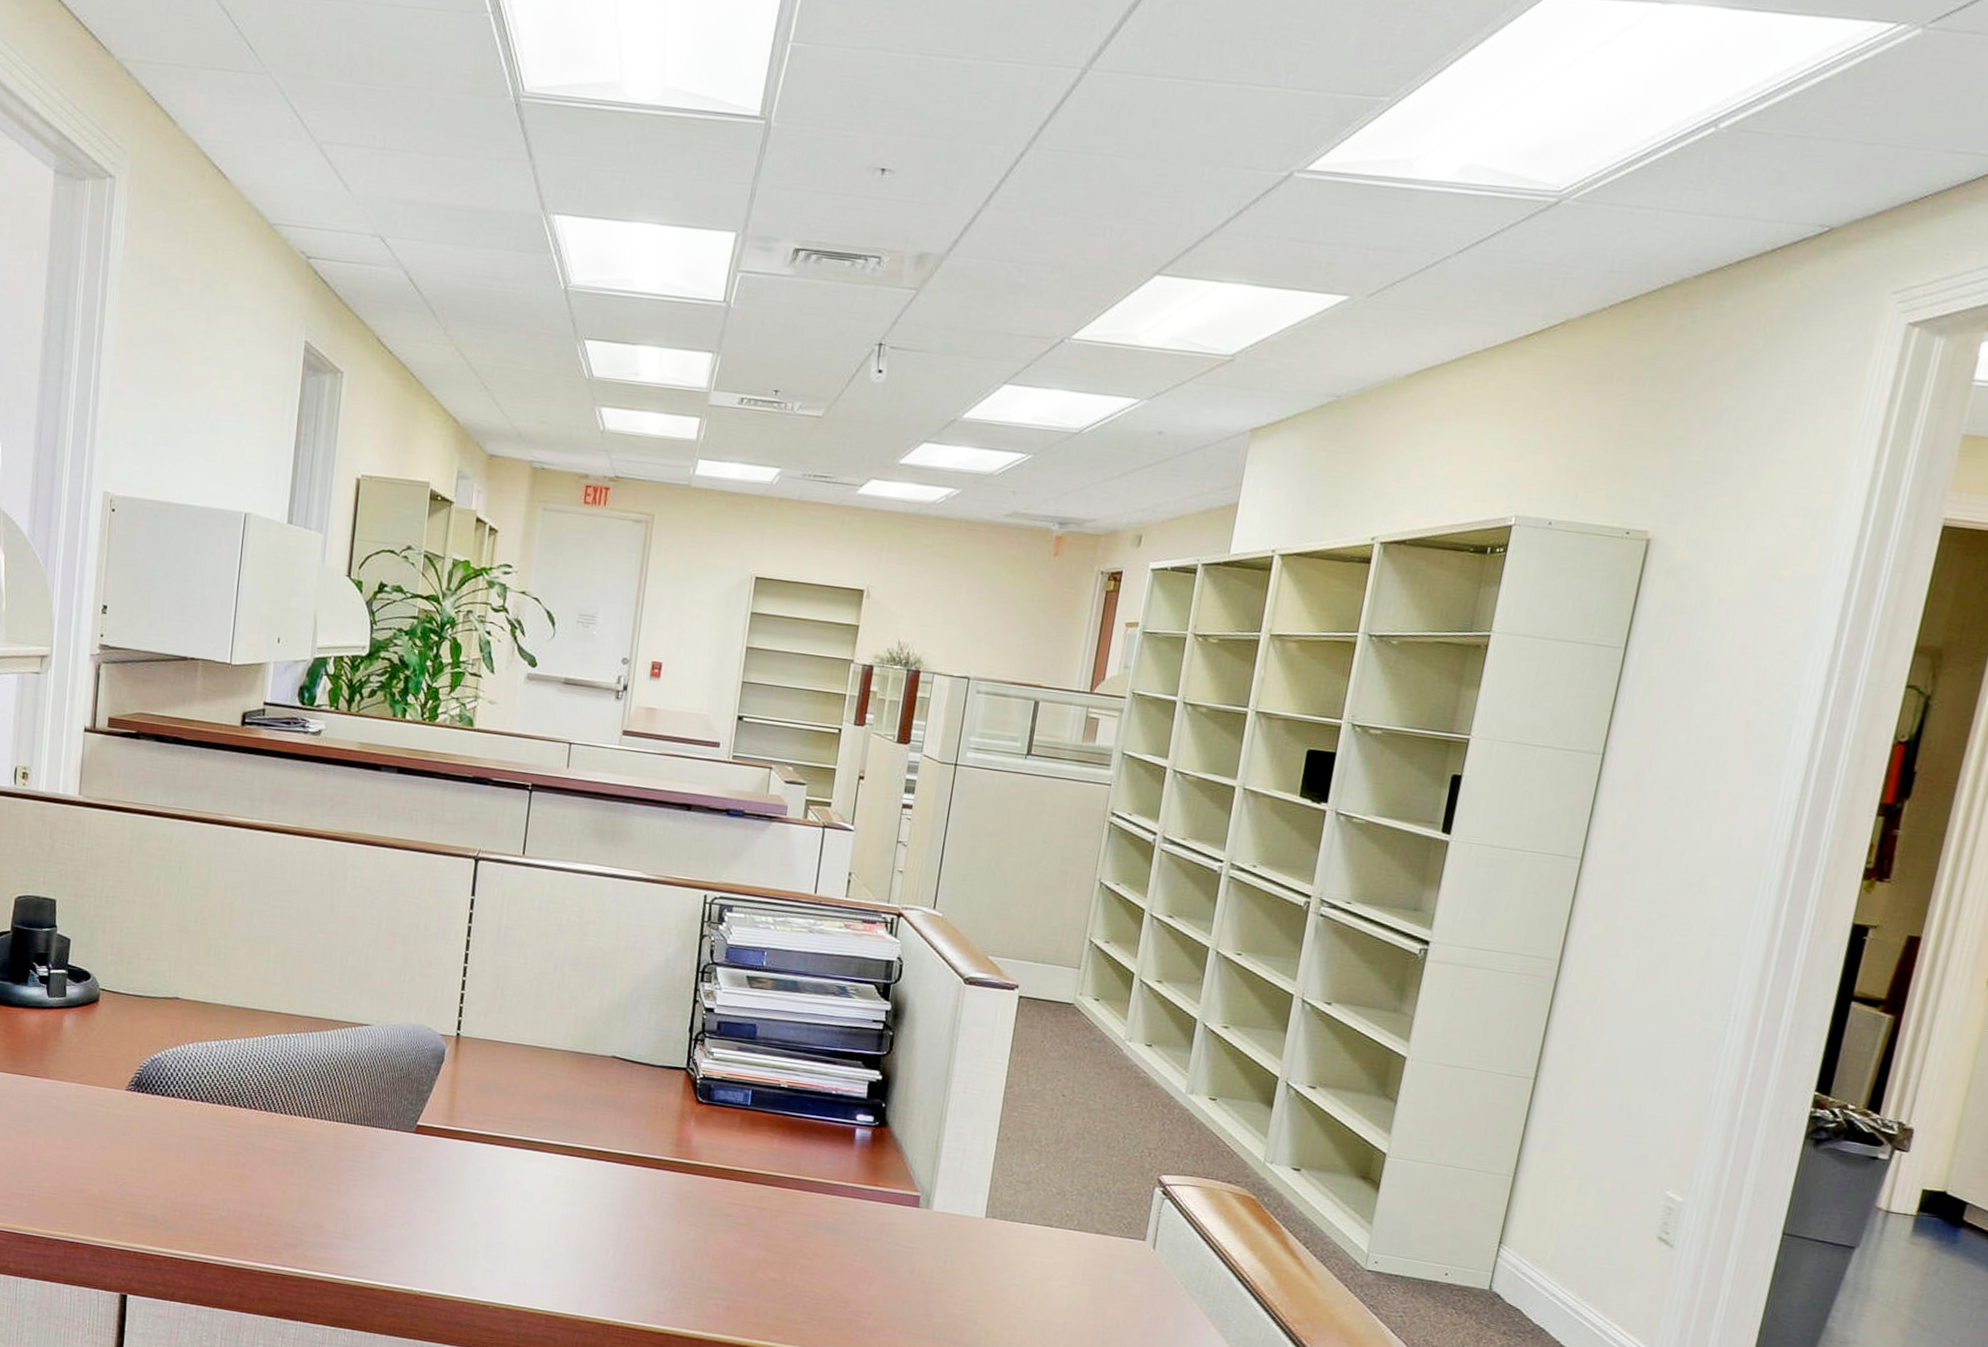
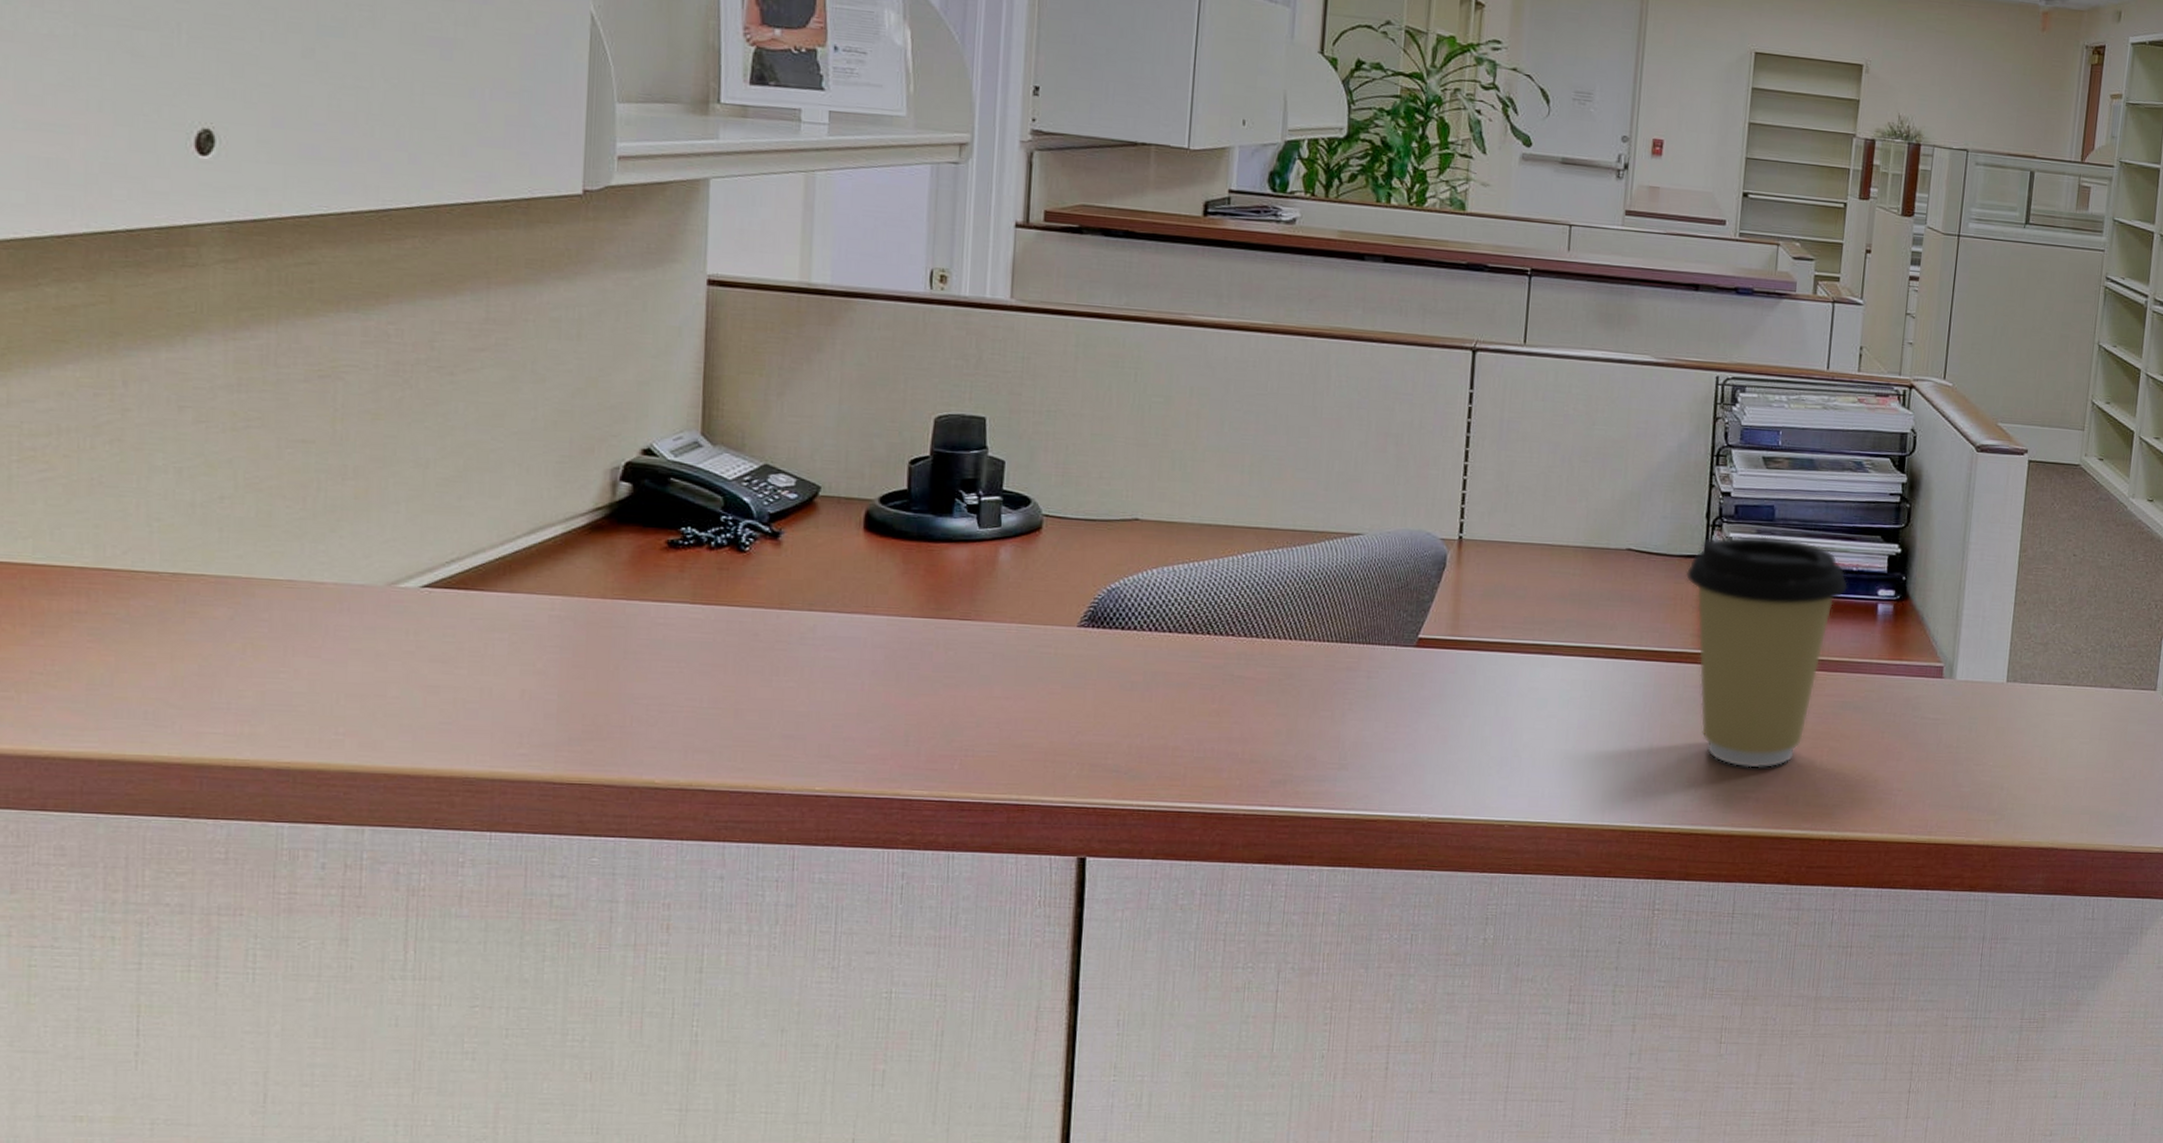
coffee cup: none [667,1051,827,1279] -> present [1685,535,1849,769]

